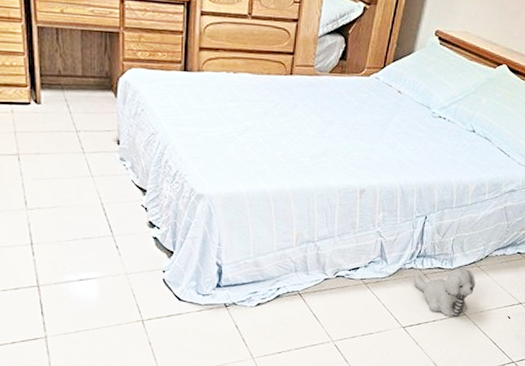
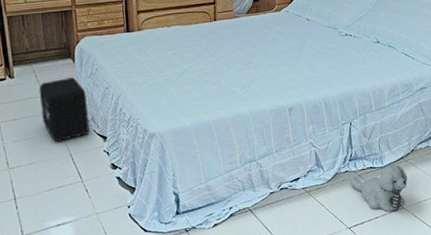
air purifier: none [70,114,127,187] -> present [38,77,90,142]

